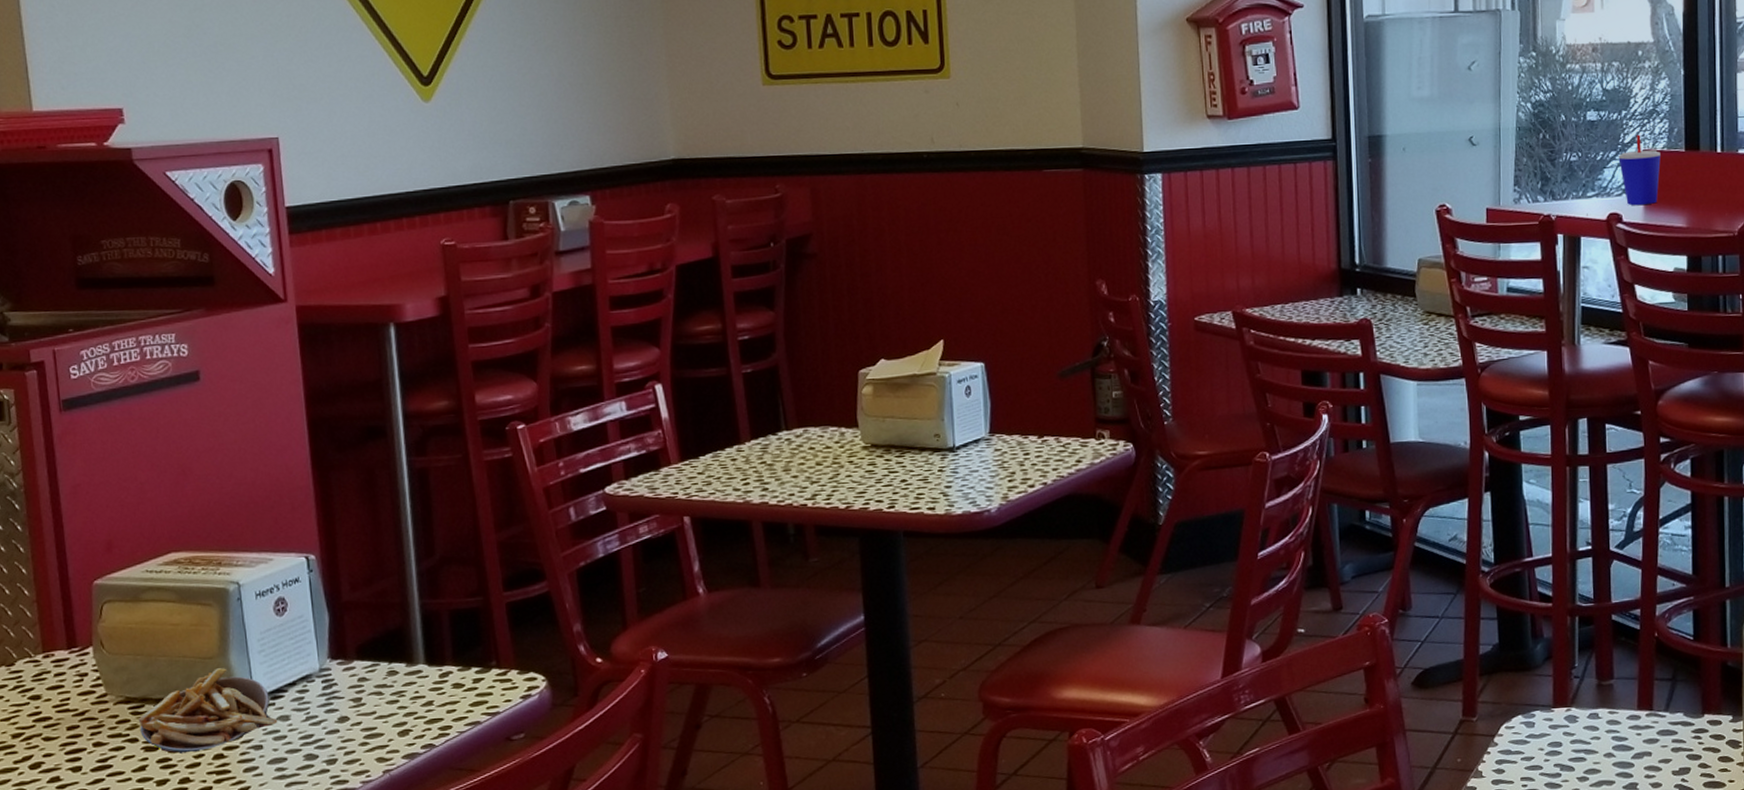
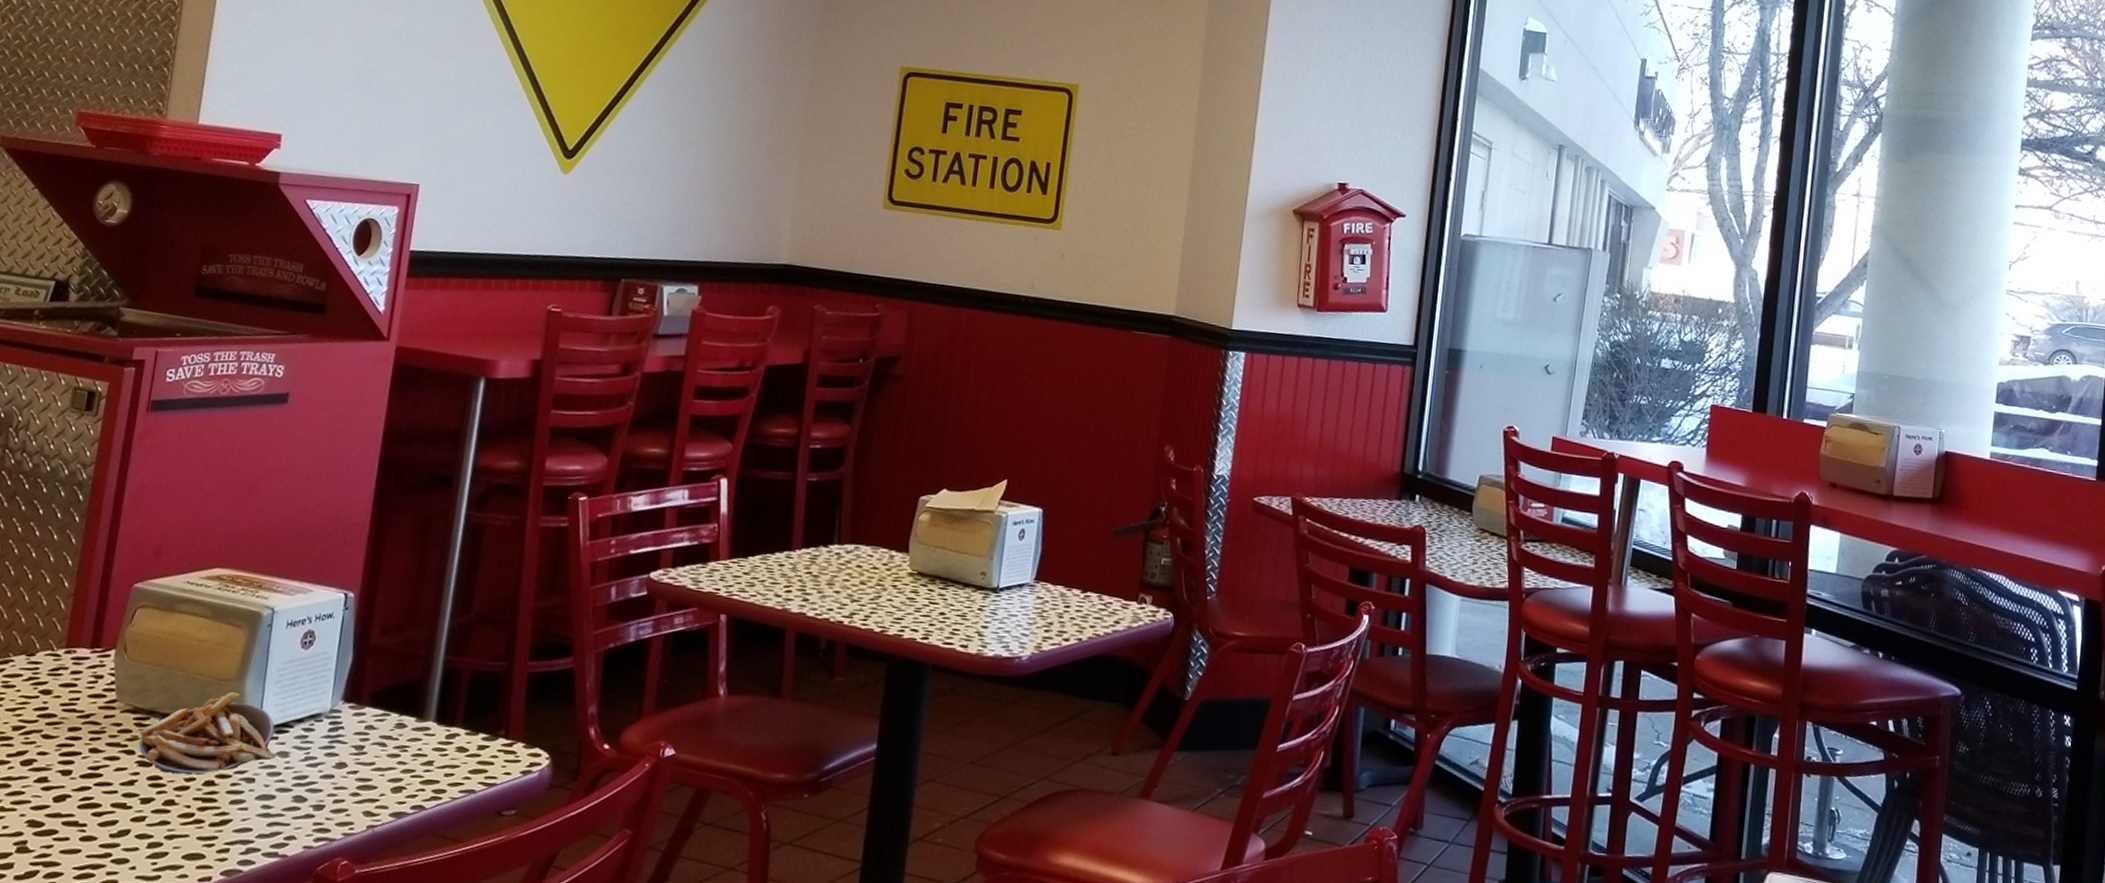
beverage cup: present [1618,134,1661,205] -> none [1686,388,1728,459]

